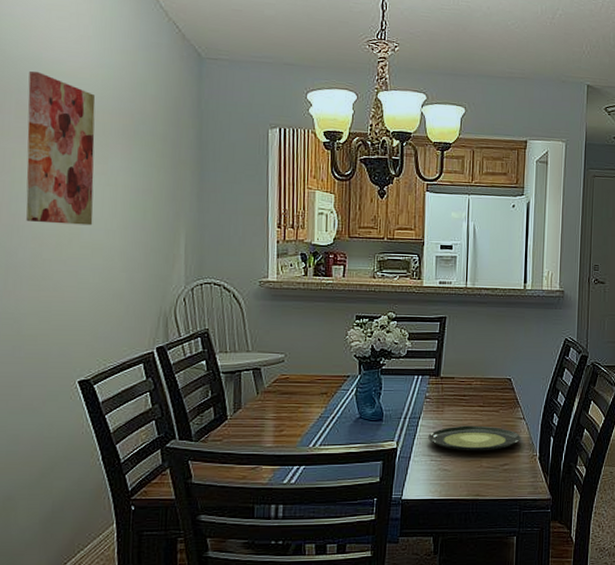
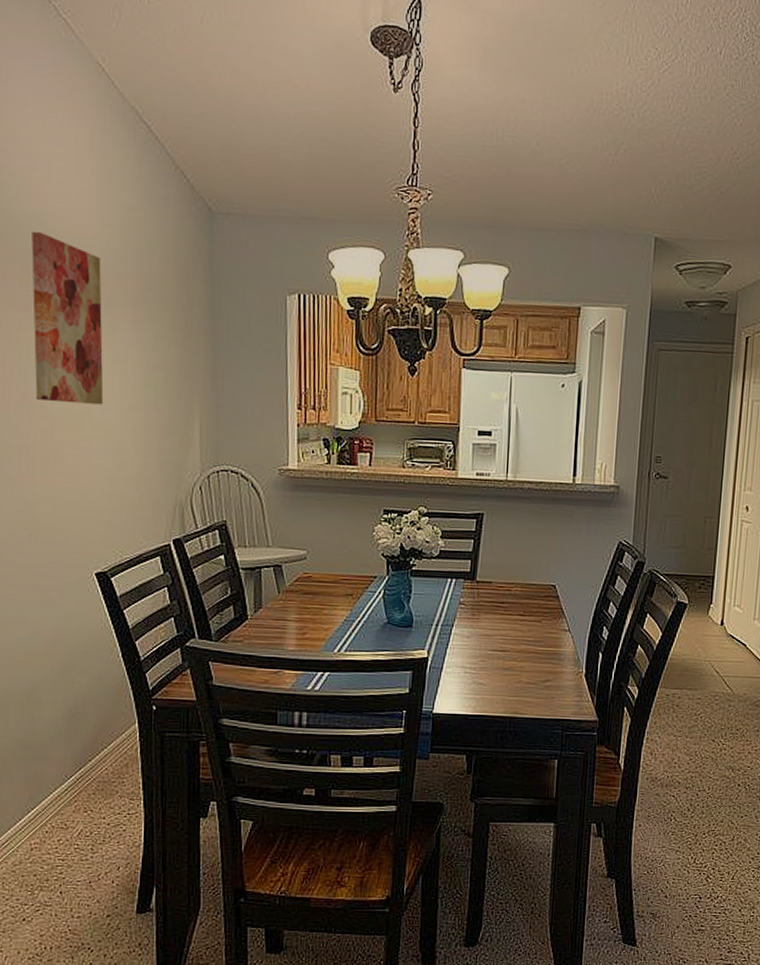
plate: present [428,425,521,451] -> none [462,635,566,665]

